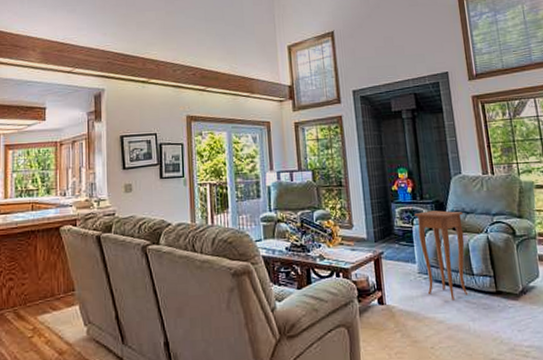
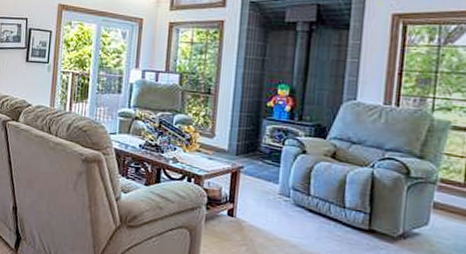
side table: present [414,210,469,300] -> none [285,133,348,229]

